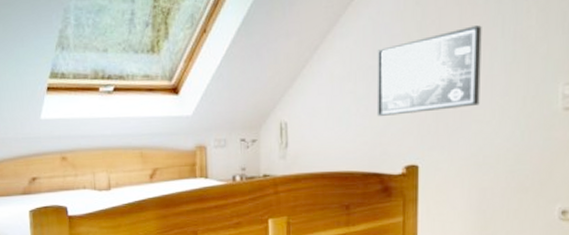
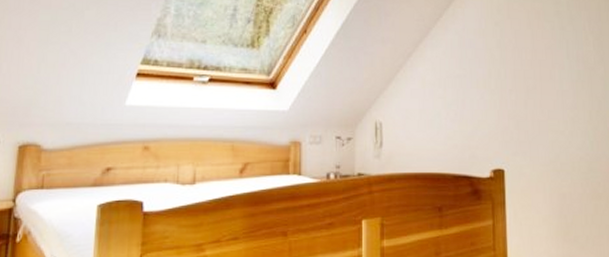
wall art: present [376,25,482,116] -> none [463,47,554,121]

